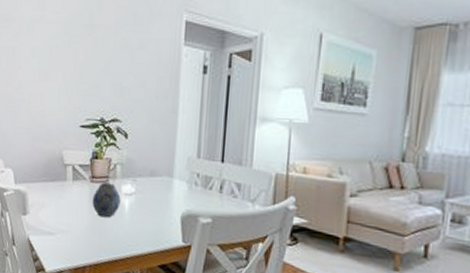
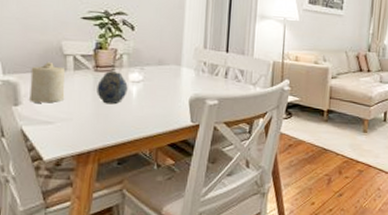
candle: none [35,171,65,214] -> present [29,61,65,103]

